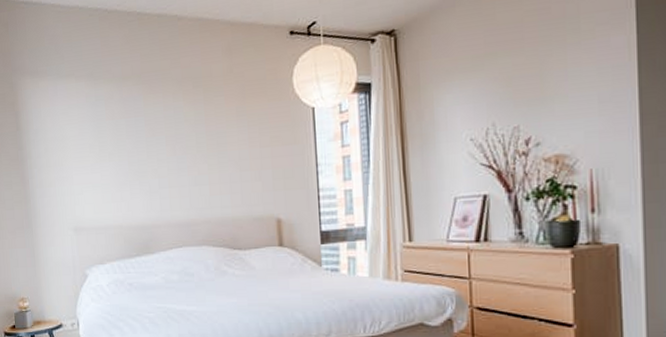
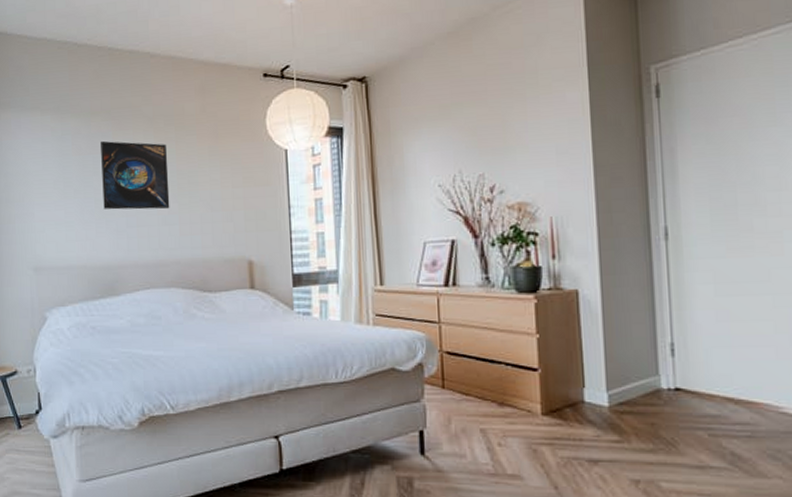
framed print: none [132,104,200,172] -> present [101,140,170,210]

